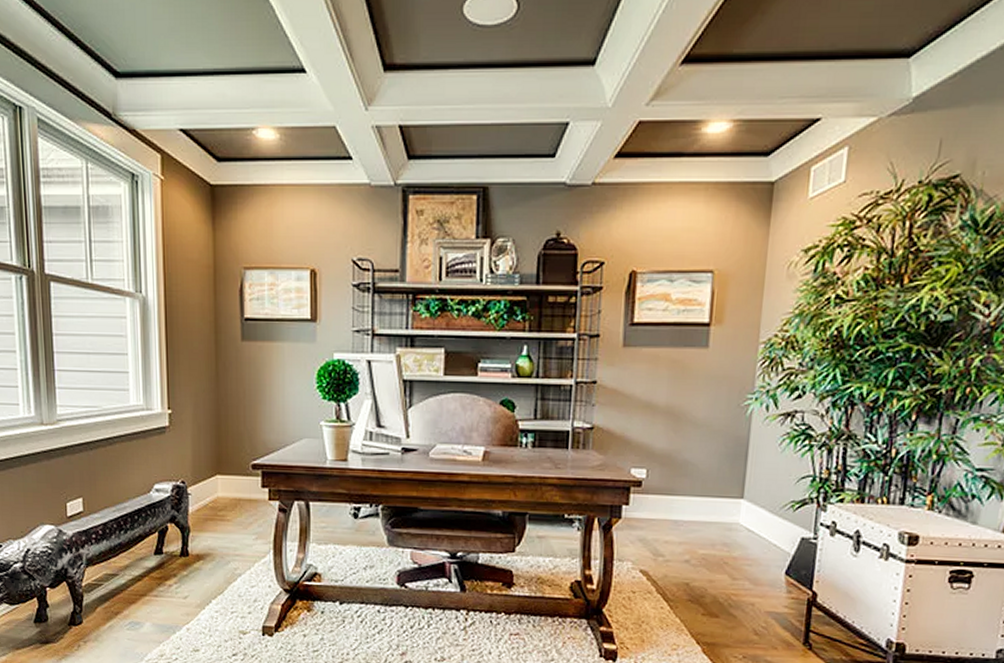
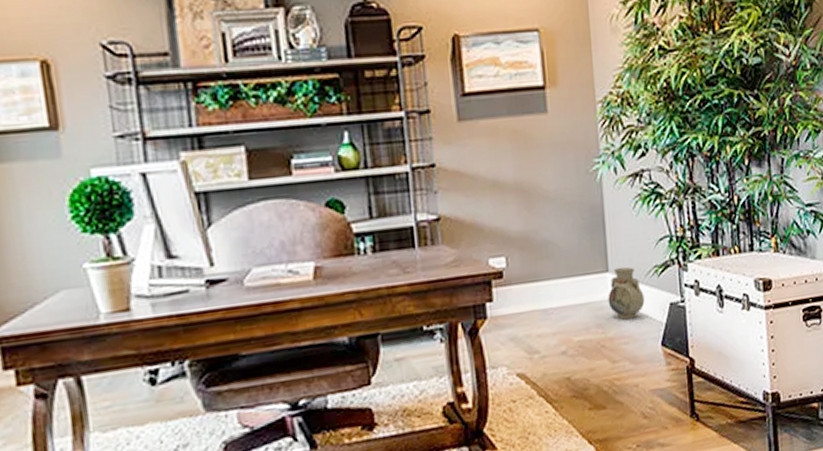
vase: none [738,496,776,544] -> present [608,266,645,320]

